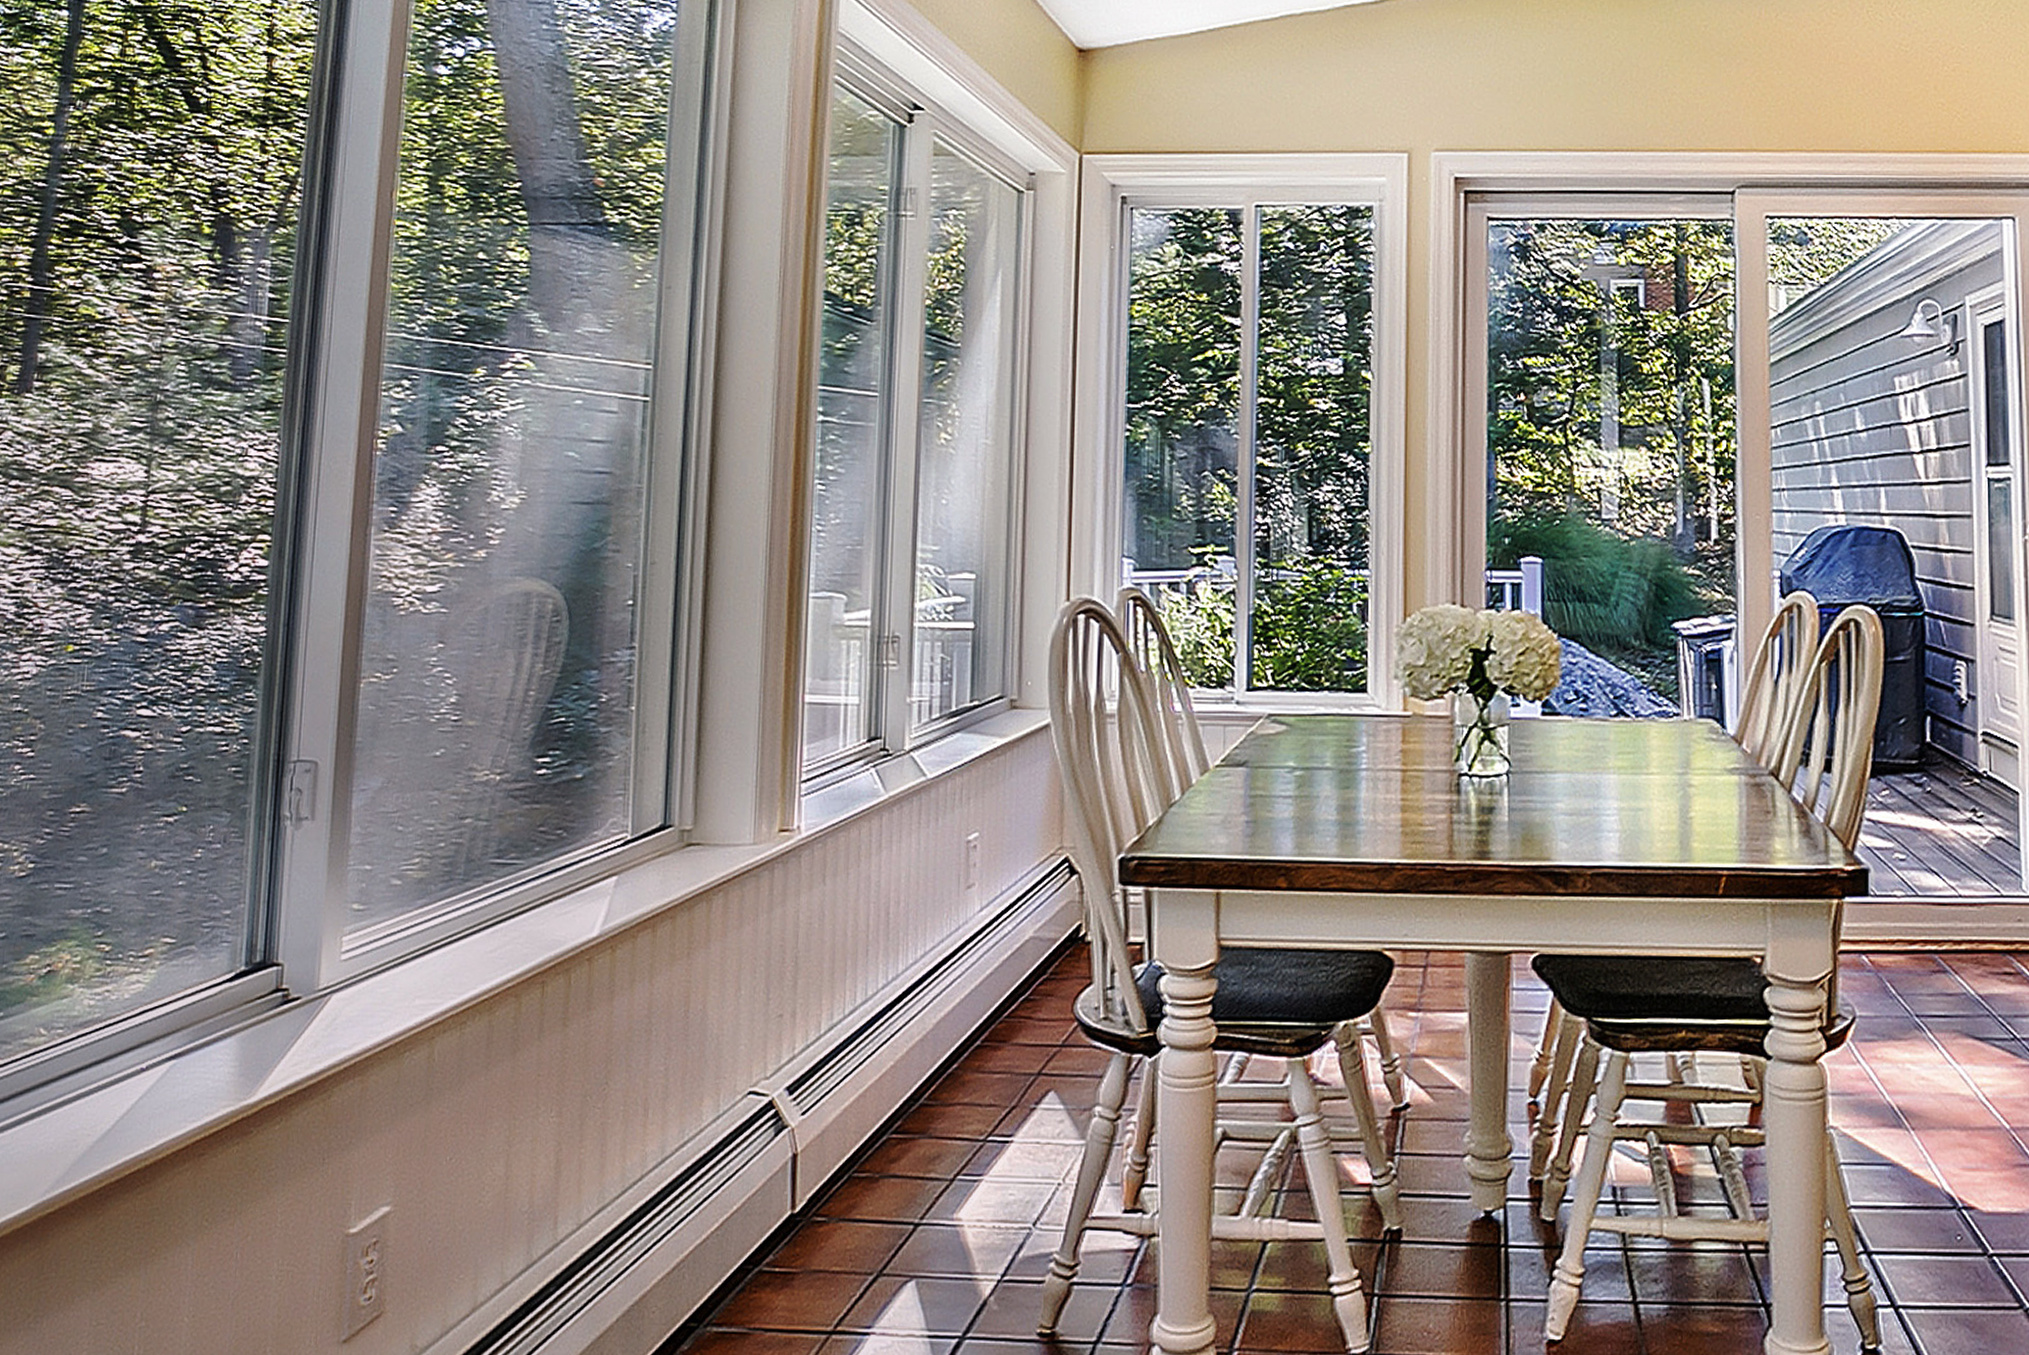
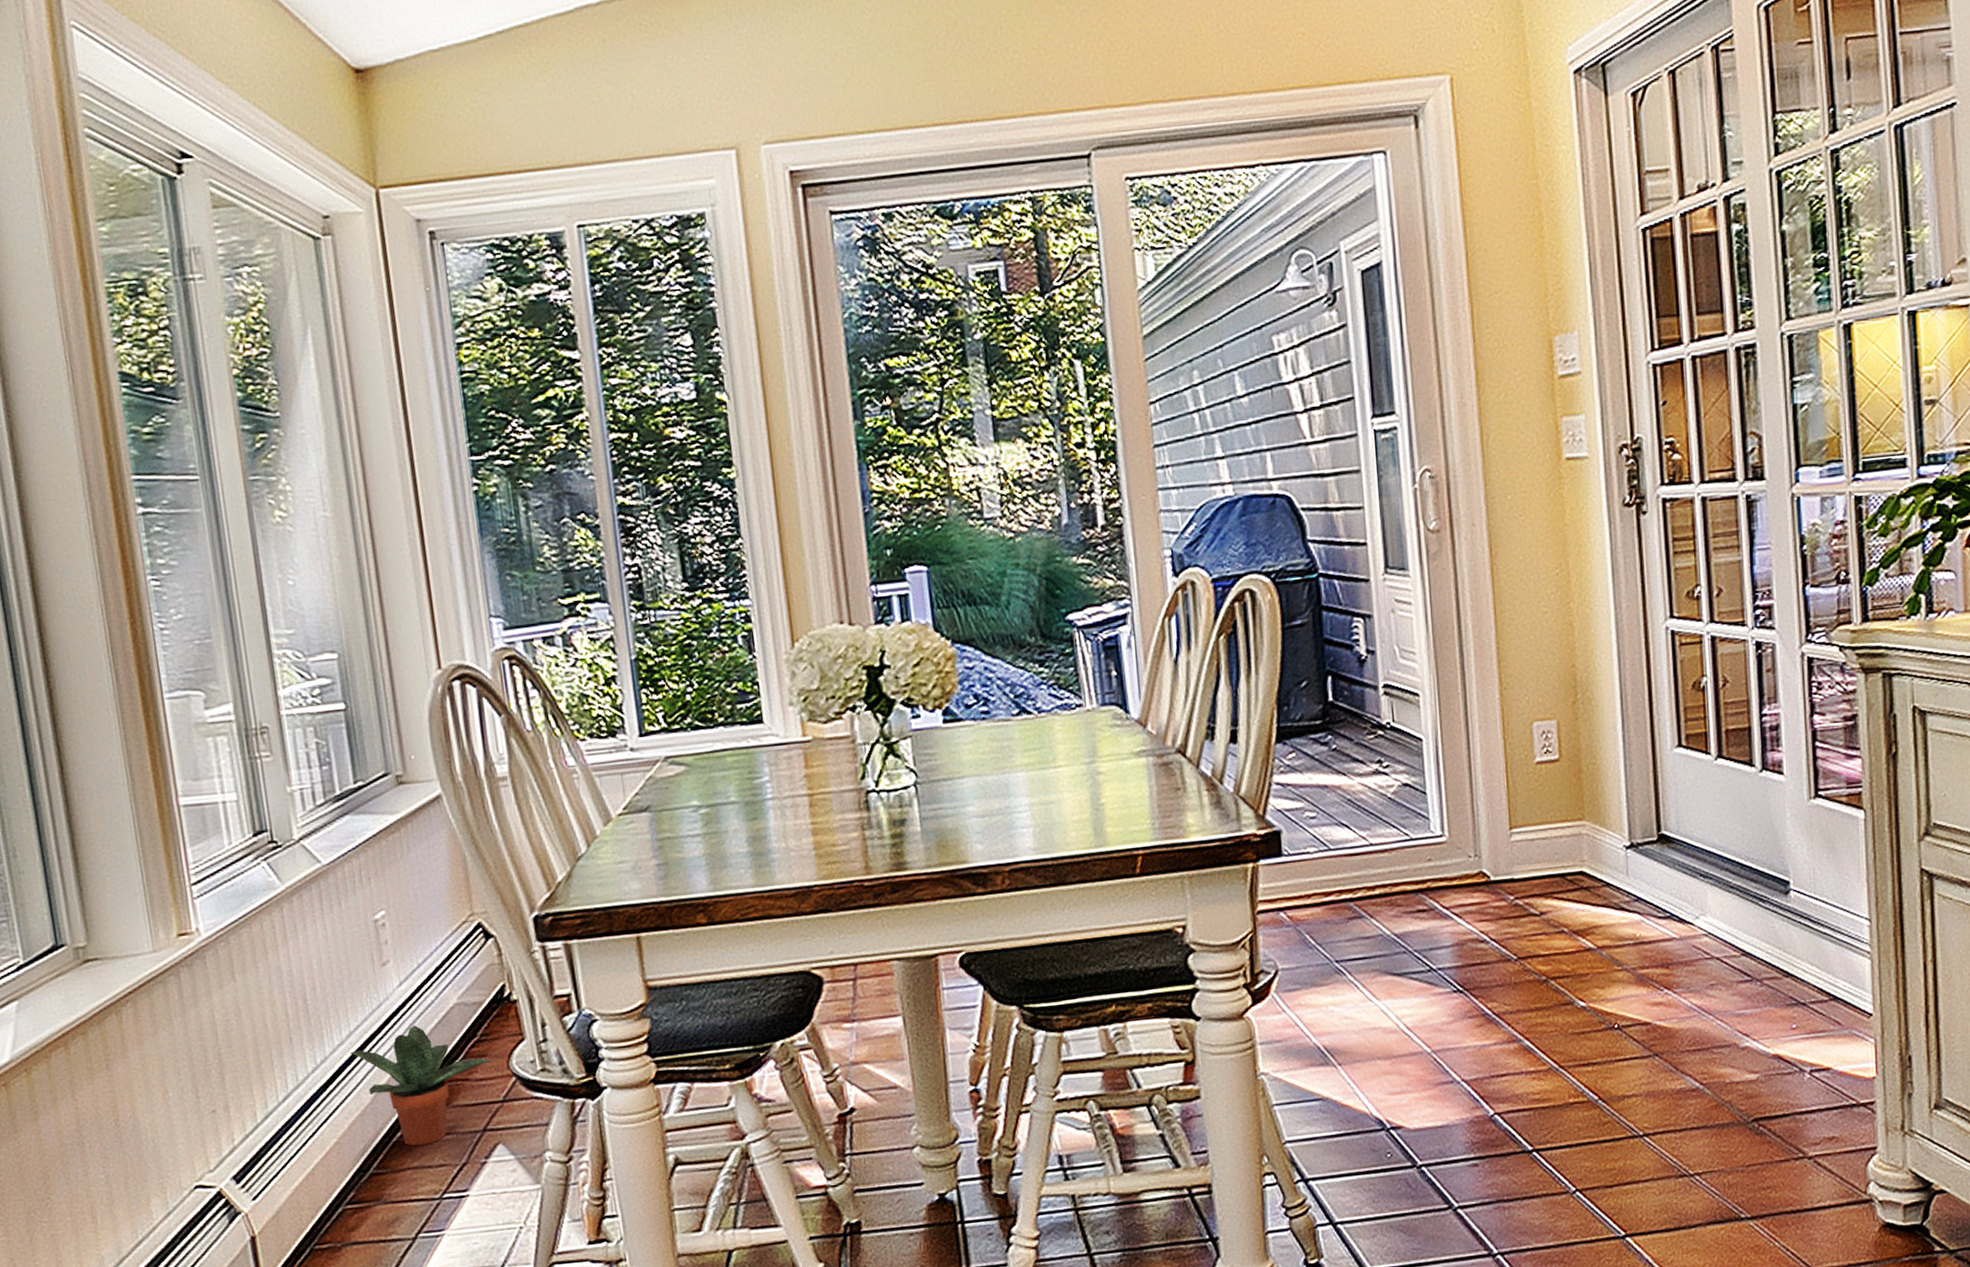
potted plant: none [921,953,1058,1081] -> present [350,1025,492,1146]

